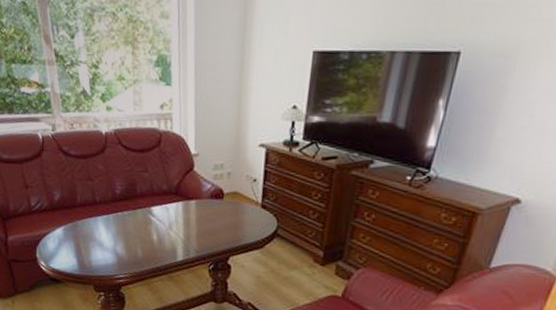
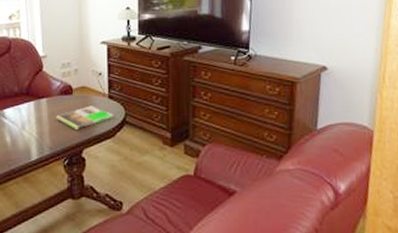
magazine: none [203,213,265,237] -> present [55,106,114,131]

